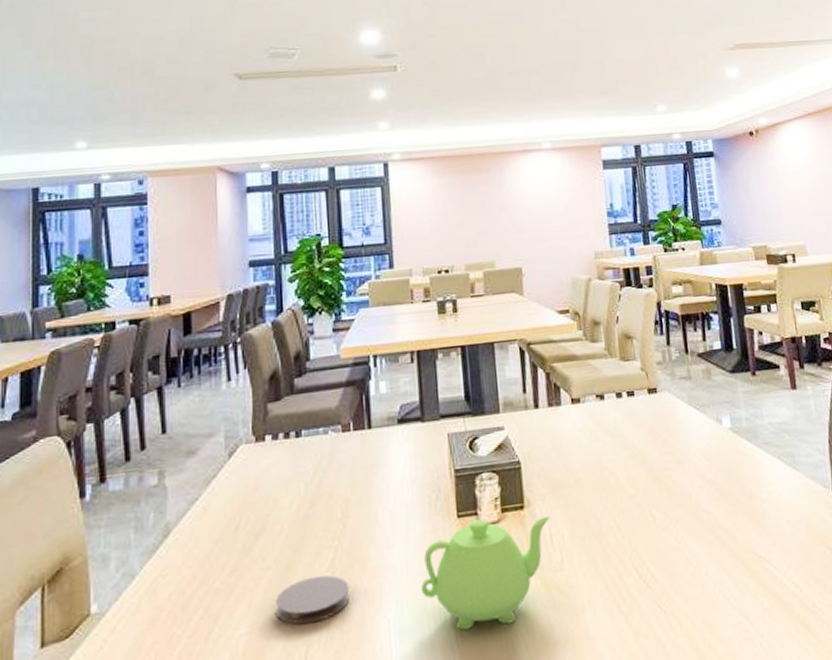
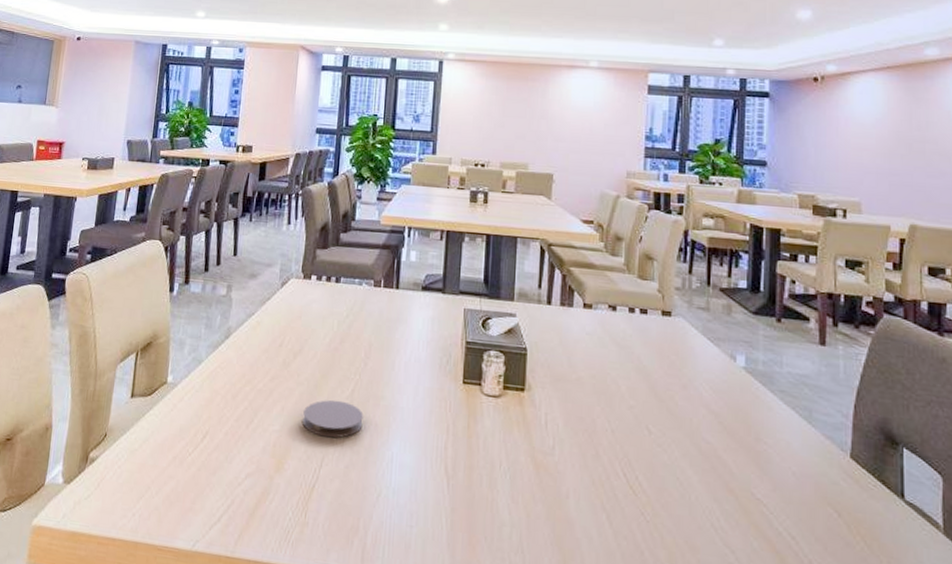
teapot: present [421,516,551,630] -> none [423,389,548,488]

